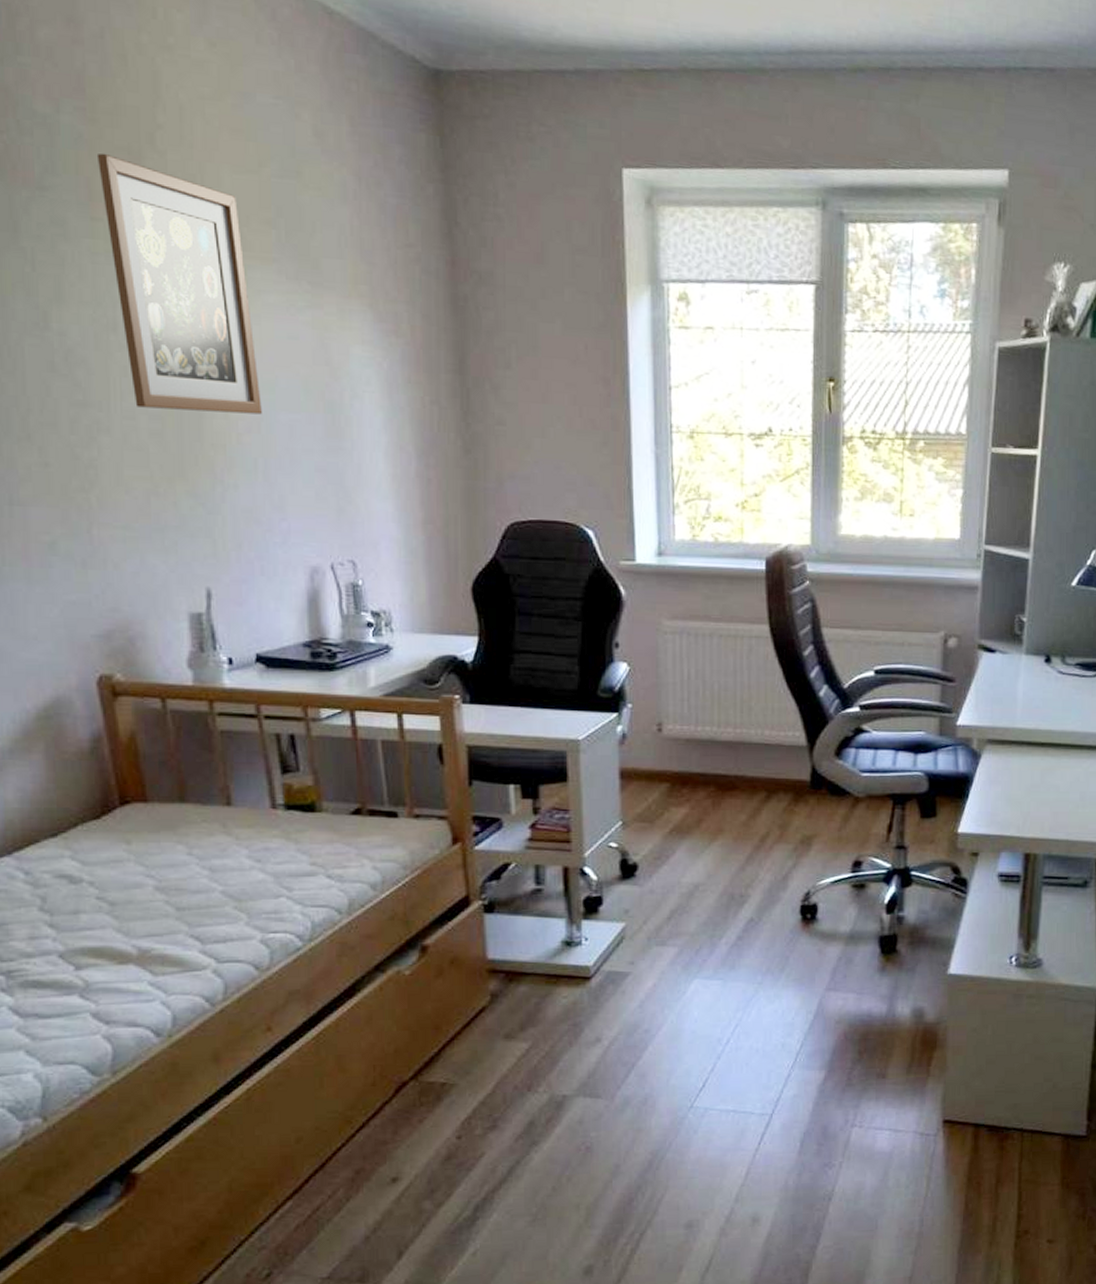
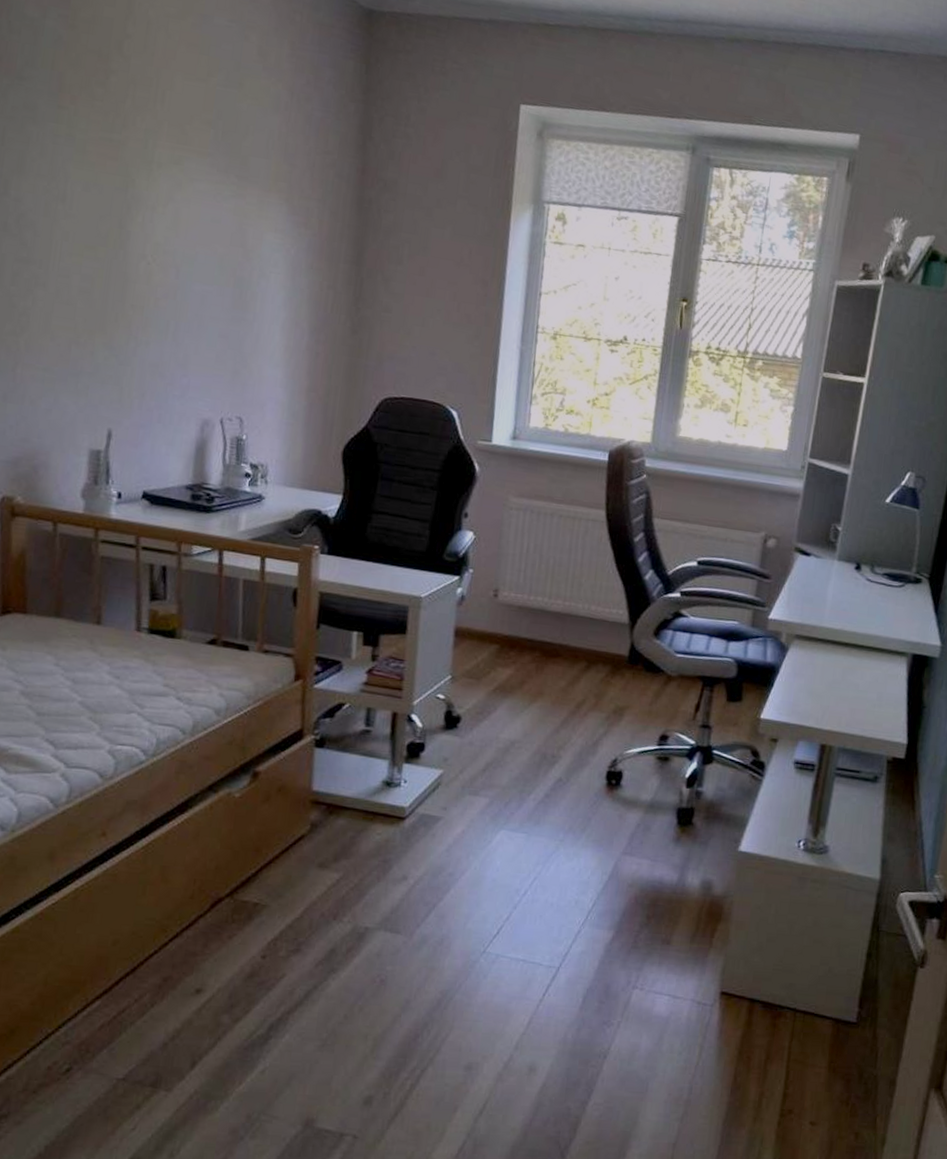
wall art: present [96,153,262,415] -> none [71,53,185,284]

